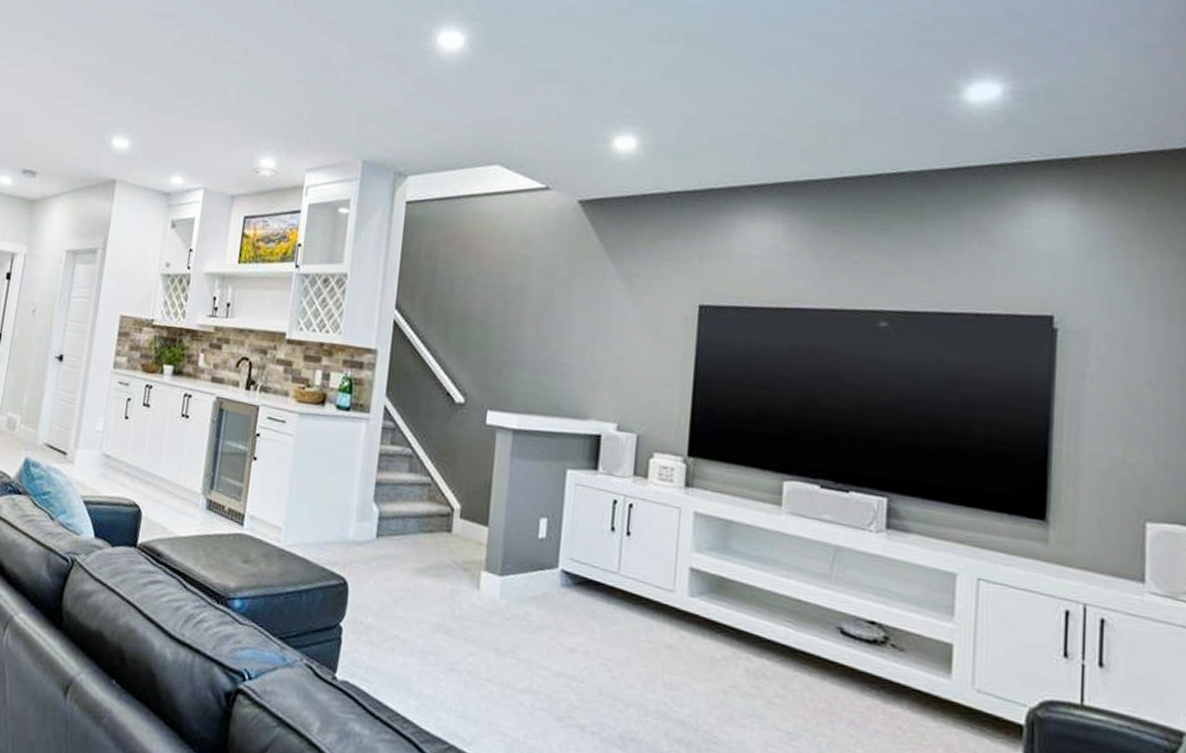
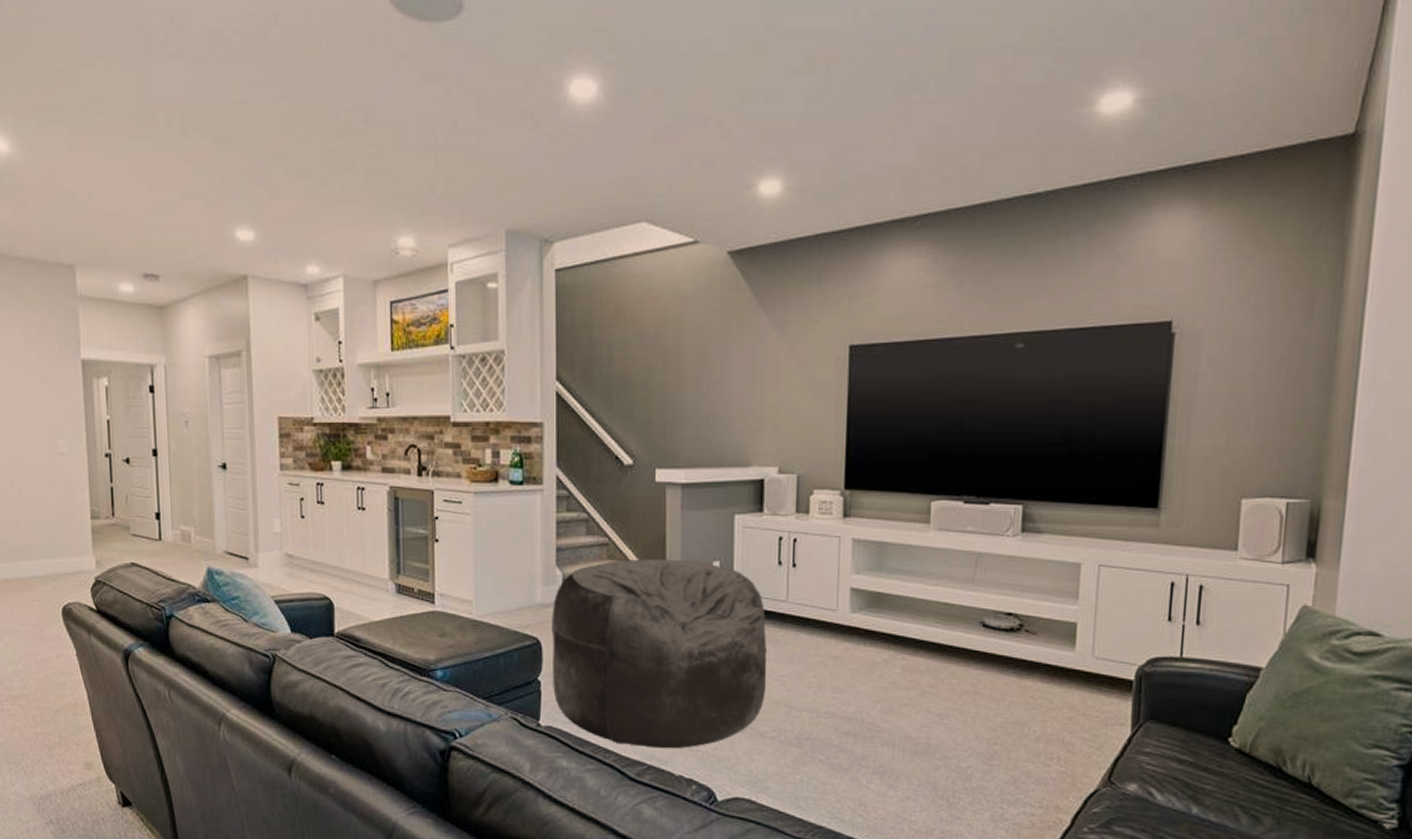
bean bag chair: none [354,503,594,731] -> present [551,558,767,749]

